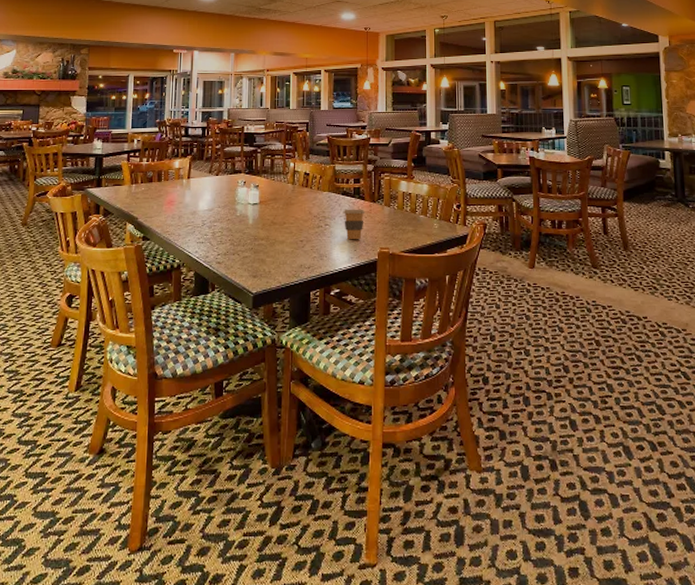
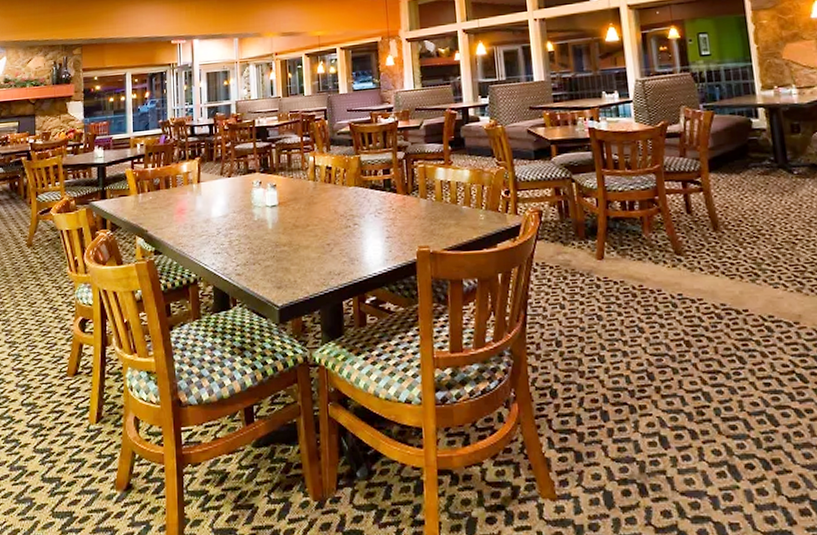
coffee cup: present [343,209,366,240] -> none [373,203,399,240]

